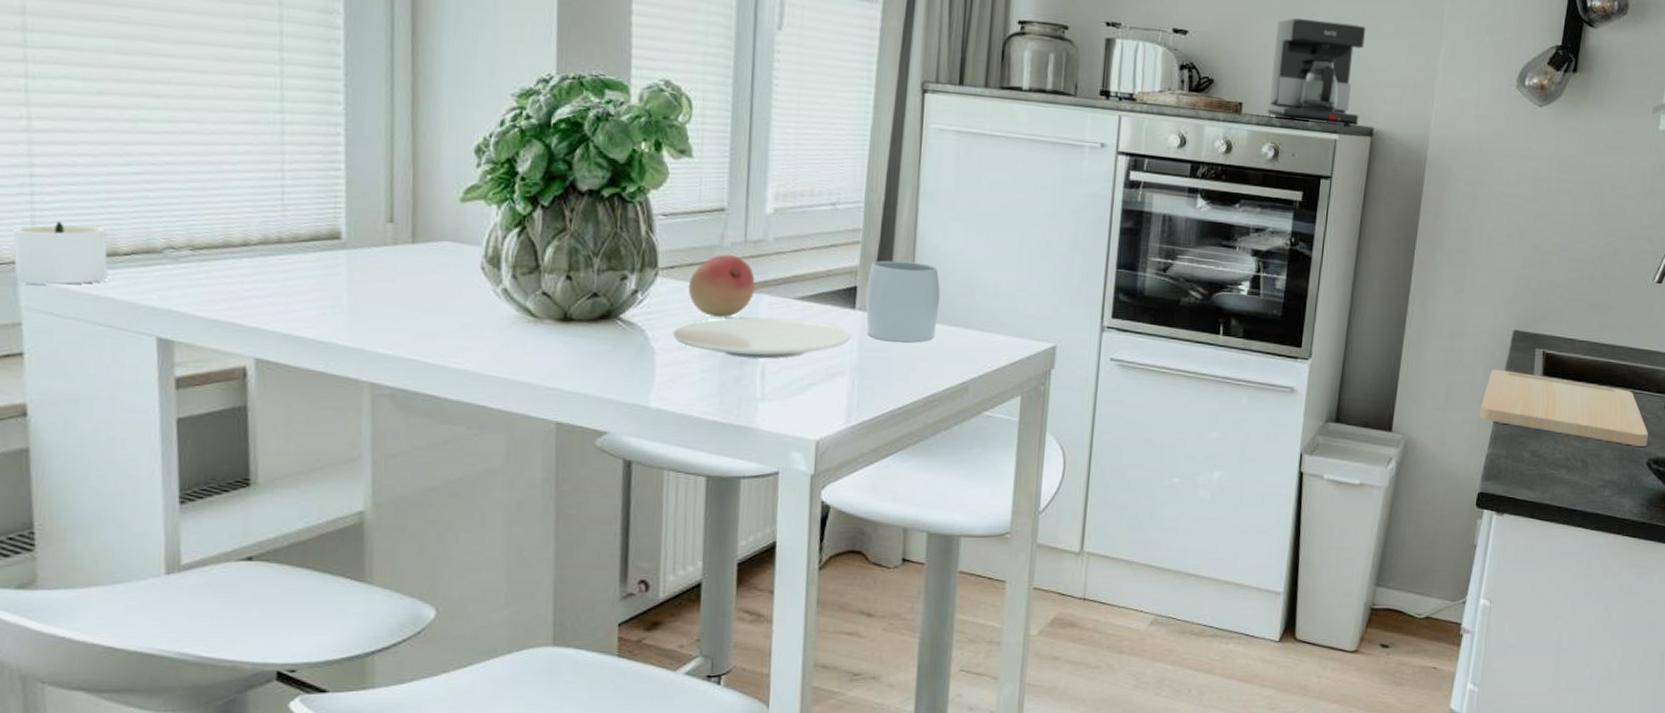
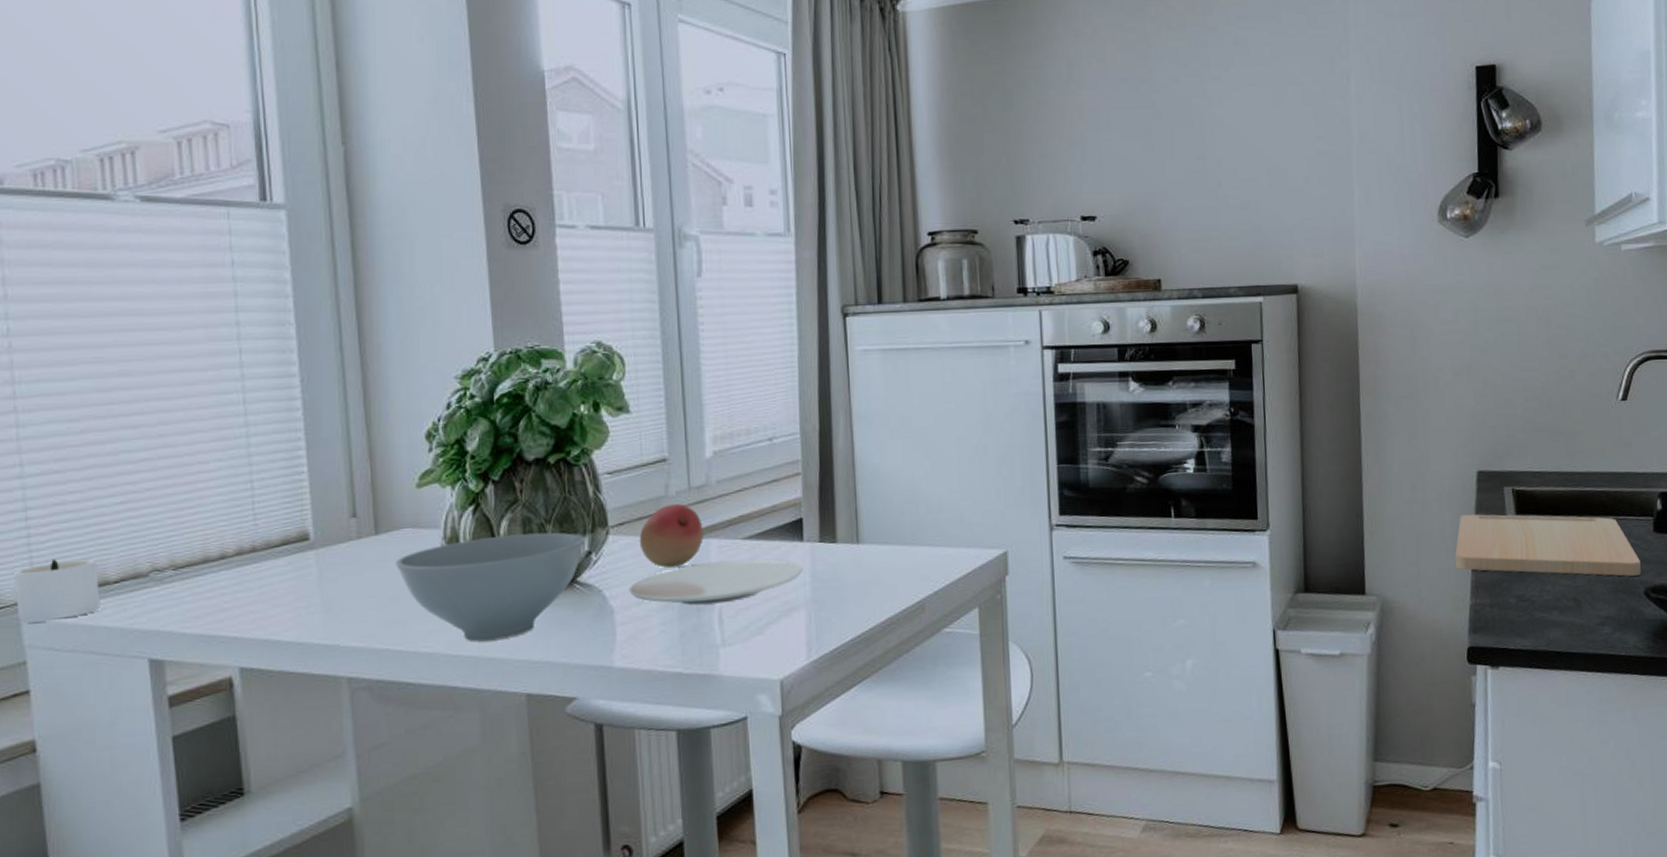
bowl: none [431,261,631,365] -> present [396,532,584,641]
mug: present [865,260,941,343] -> none [812,485,886,570]
coffee maker: present [1267,18,1367,126] -> none [1184,184,1282,290]

